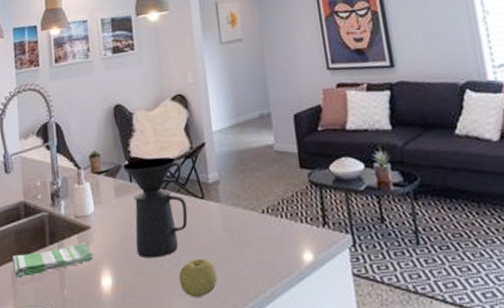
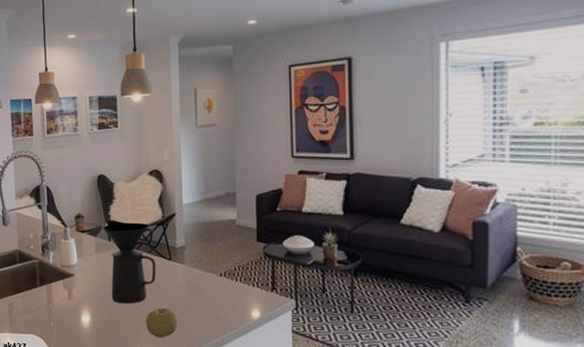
dish towel: present [11,242,94,279] -> none [8,286,76,310]

